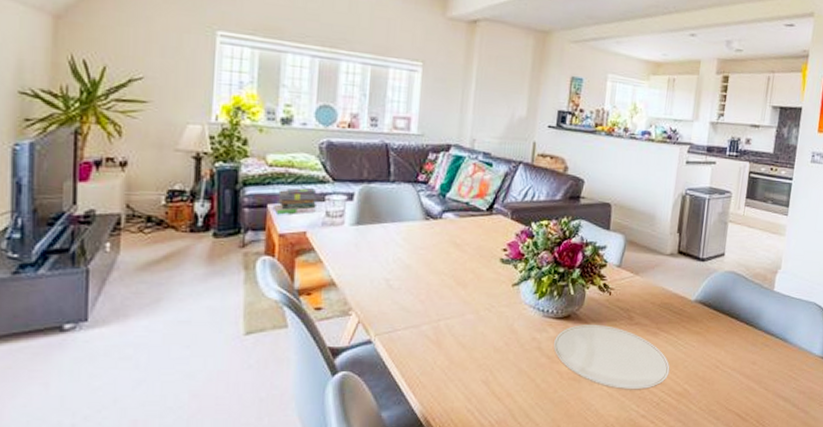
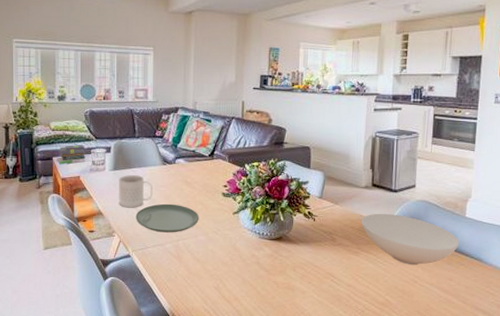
mug: none [359,231,409,277] -> present [118,174,153,208]
plate: none [382,271,469,311] -> present [135,203,199,233]
plate: present [553,325,670,390] -> none [270,245,372,299]
bowl: none [662,286,766,348] -> present [361,213,460,266]

